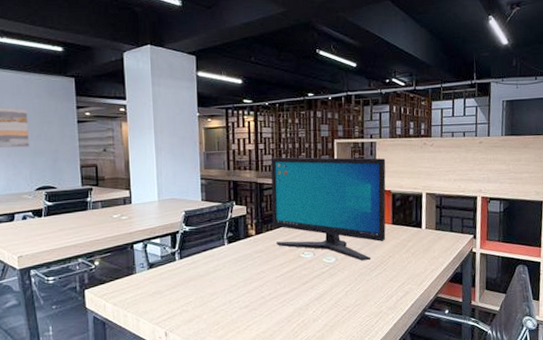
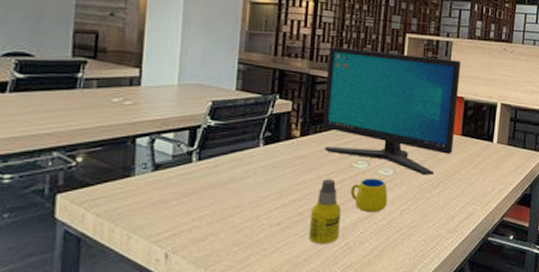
bottle: none [271,268,296,322] -> present [308,179,342,244]
mug: none [302,265,333,295] -> present [351,178,388,213]

